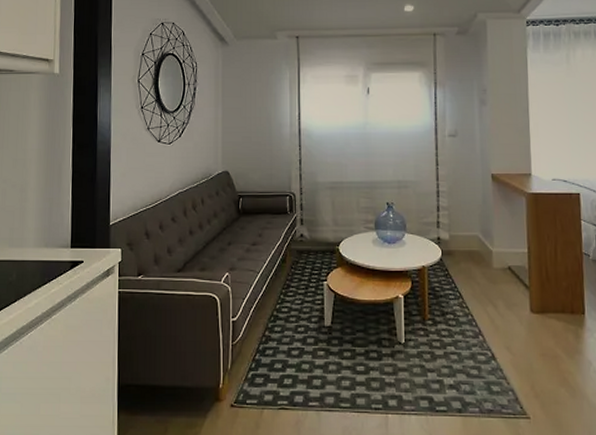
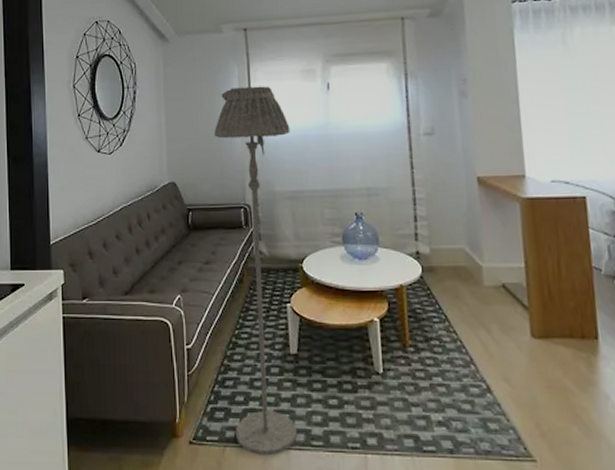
floor lamp: none [265,88,333,417] -> present [213,86,297,456]

